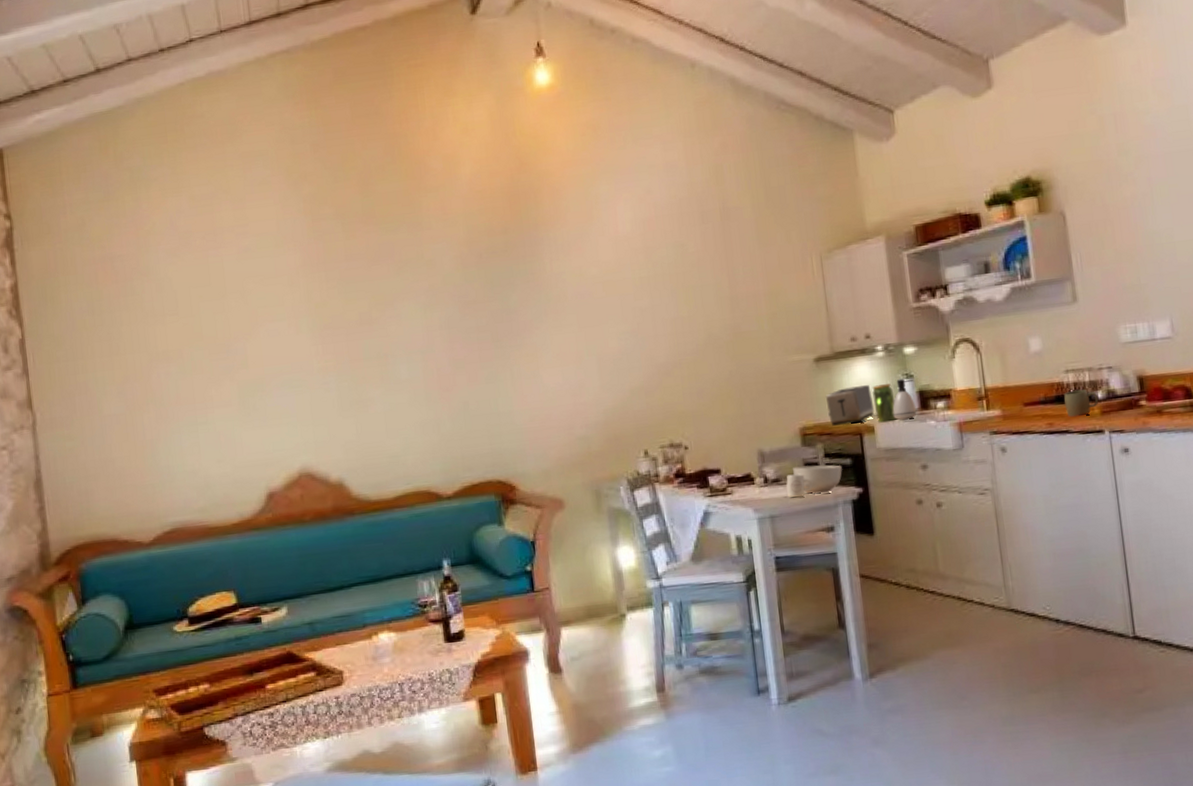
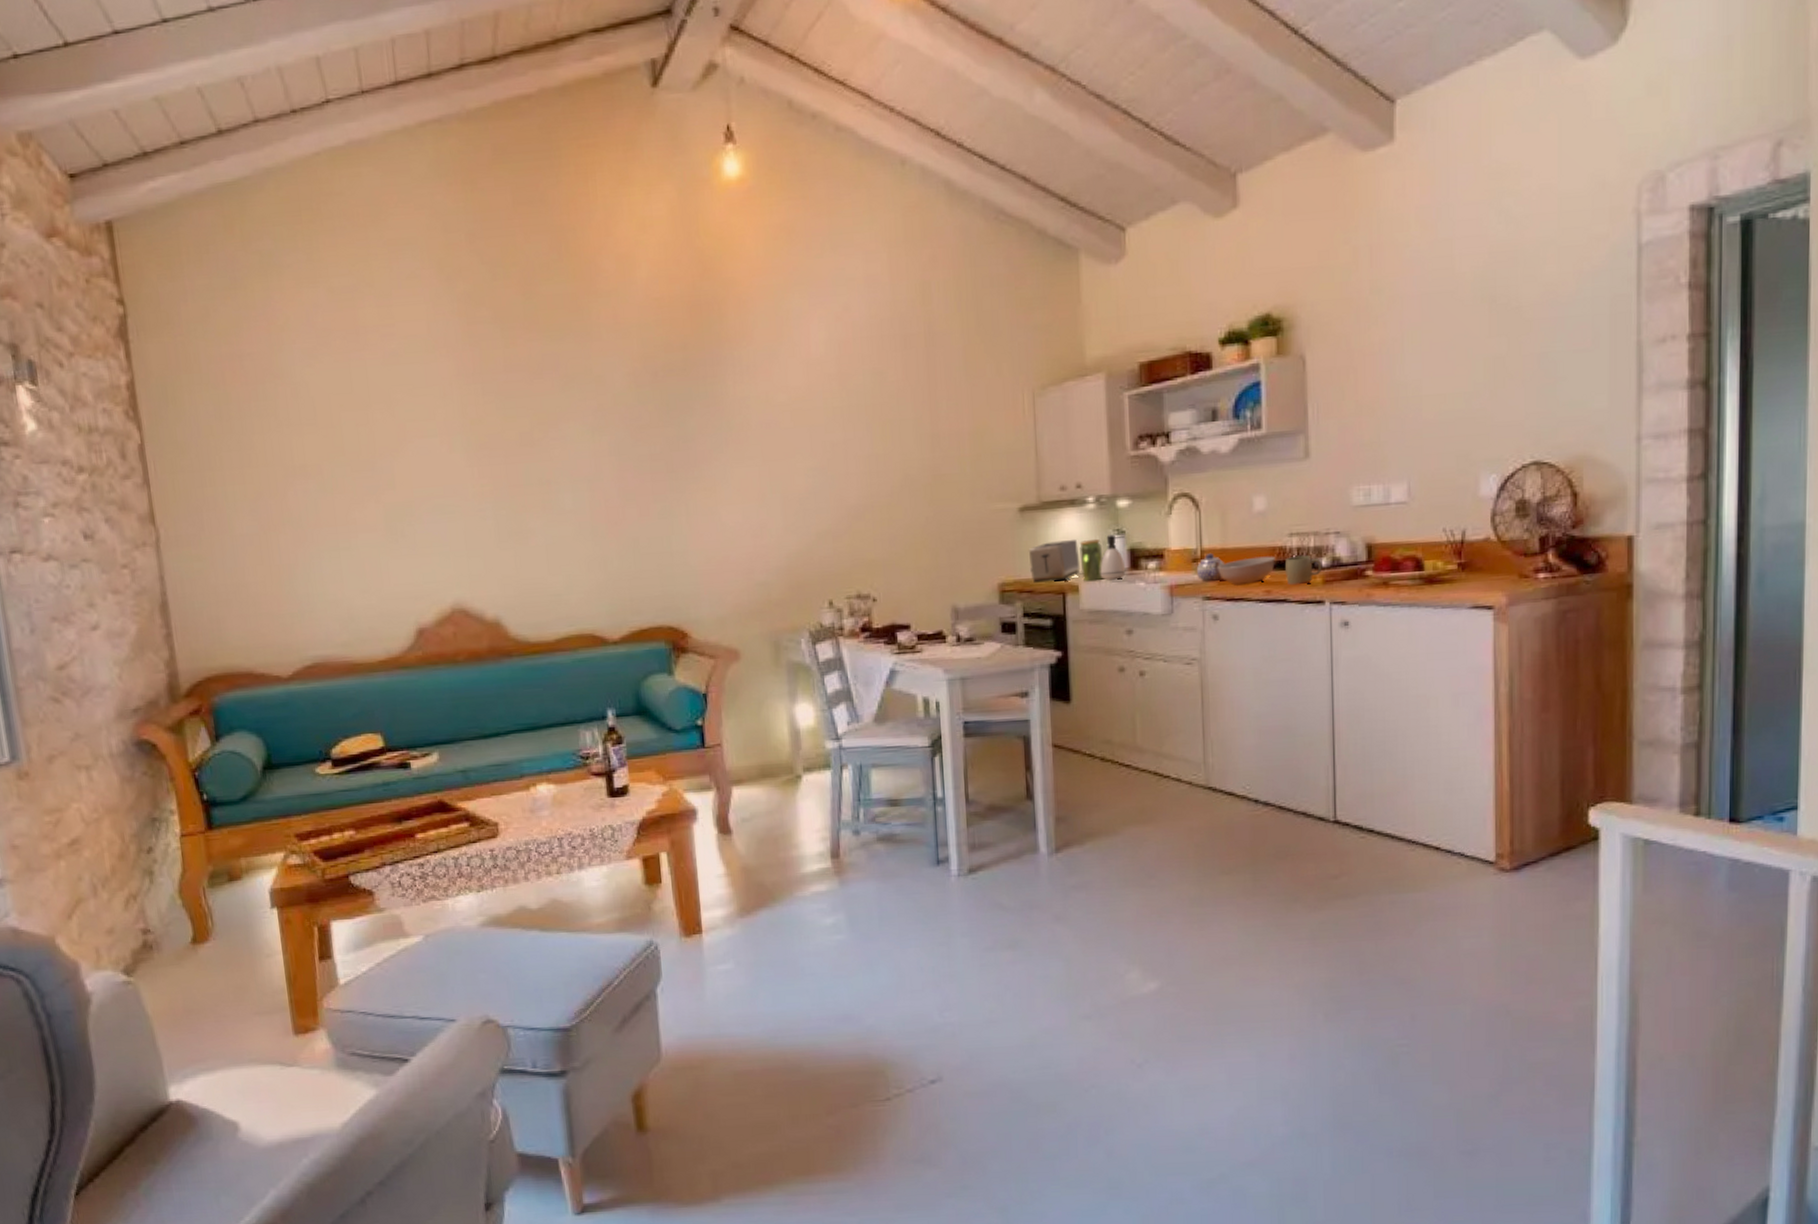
mug: present [786,474,813,498] -> none [980,633,1009,659]
bowl: present [793,464,843,494] -> none [988,624,1042,656]
teapot: none [981,391,1007,419] -> present [1196,552,1224,583]
bowl: none [1000,391,1055,421] -> present [1217,556,1275,587]

